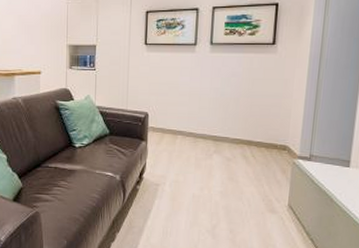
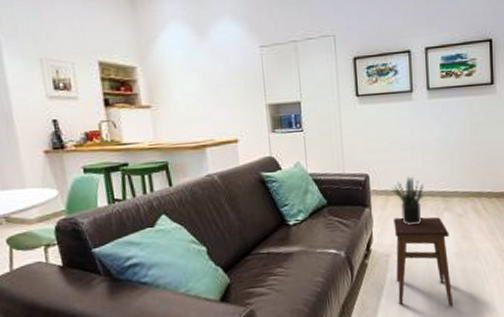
stool: none [162,153,217,238] -> present [394,217,454,307]
potted plant: none [167,119,198,162] -> present [391,176,425,225]

